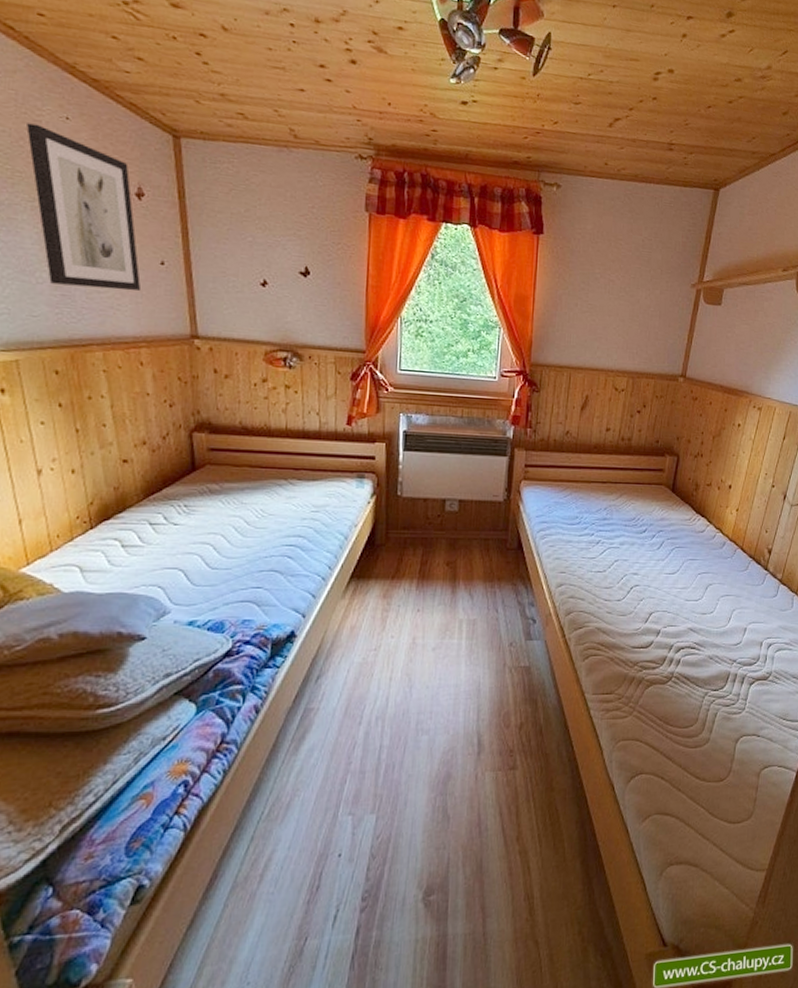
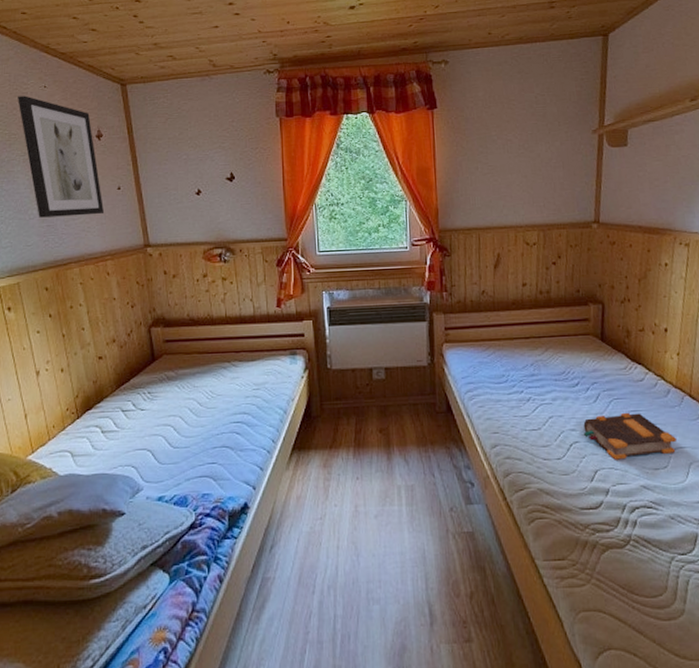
bible: none [643,560,726,604] -> present [583,412,678,460]

